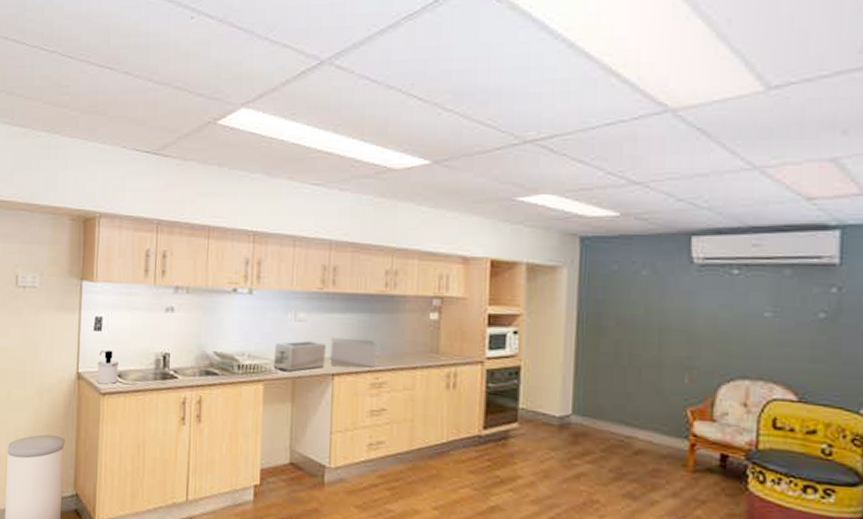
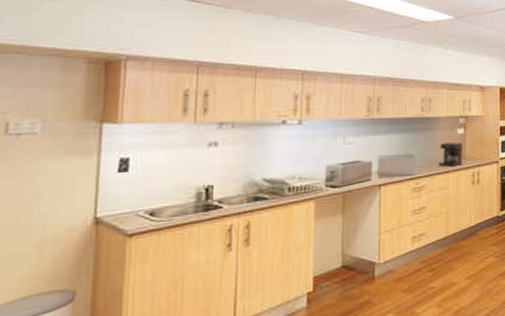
soap dispenser: present [96,349,119,385] -> none [121,189,151,226]
coffee maker: none [404,328,436,363] -> present [439,141,462,167]

